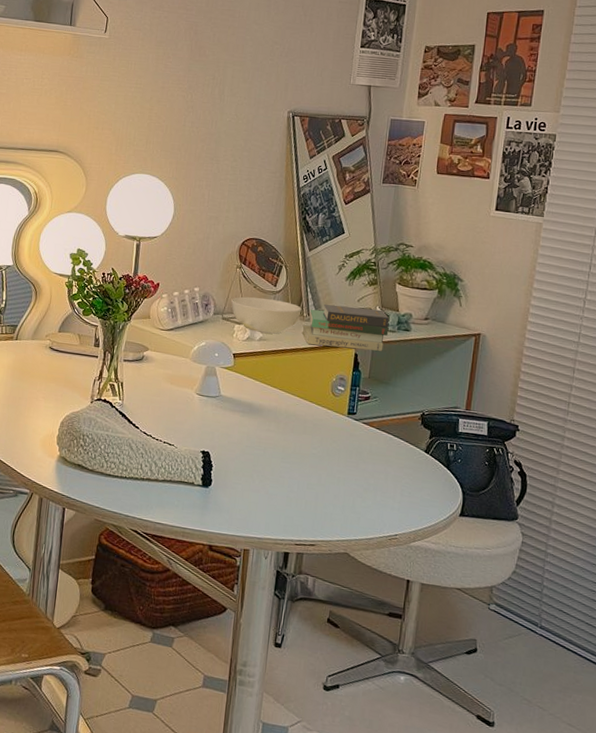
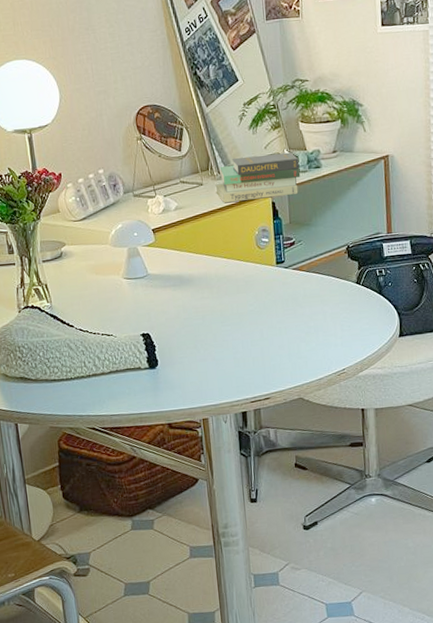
bowl: present [230,296,302,334] -> none [138,164,212,202]

